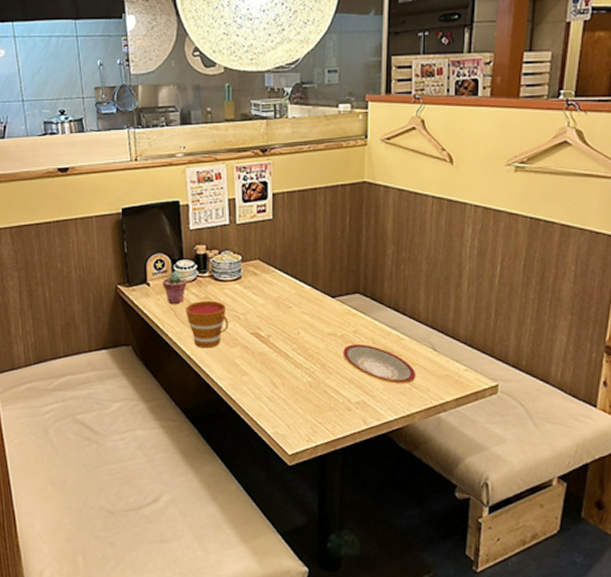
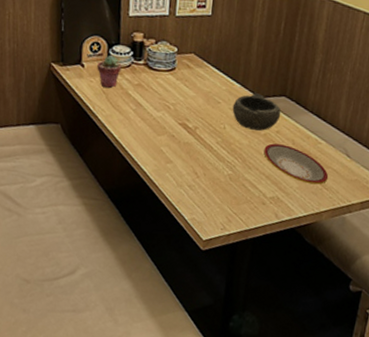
cup: present [186,300,228,348] -> none [117,87,158,134]
bowl: none [304,293,357,332] -> present [232,93,281,131]

